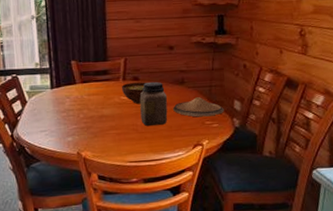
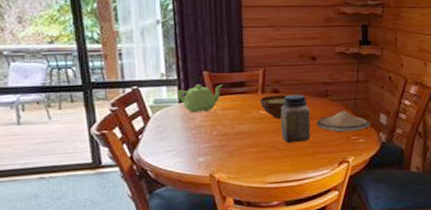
teapot: none [49,72,89,98] -> present [177,84,223,113]

